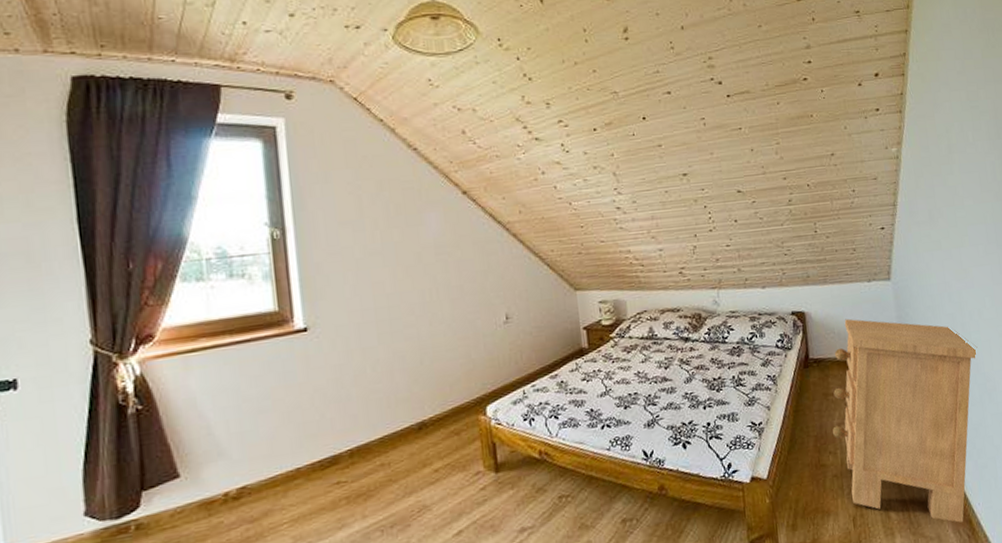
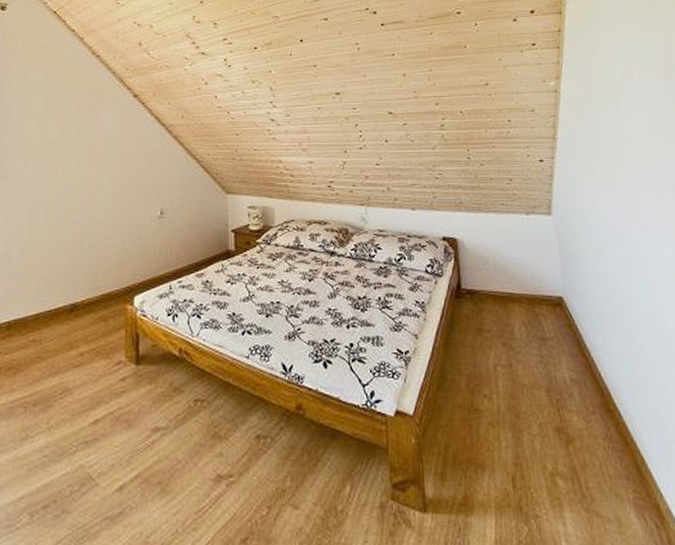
nightstand: present [832,318,977,523] -> none [486,251,656,506]

